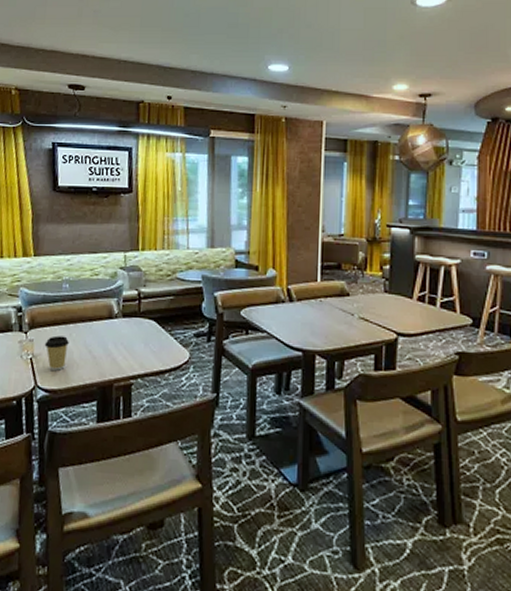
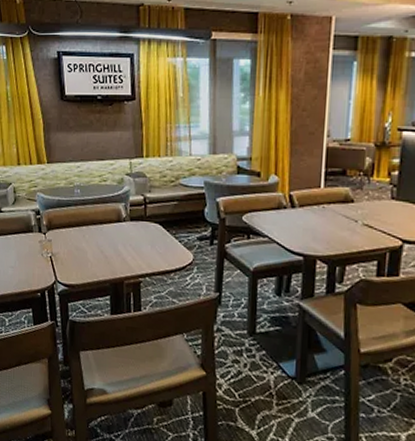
coffee cup: present [44,335,69,371] -> none [61,237,83,268]

